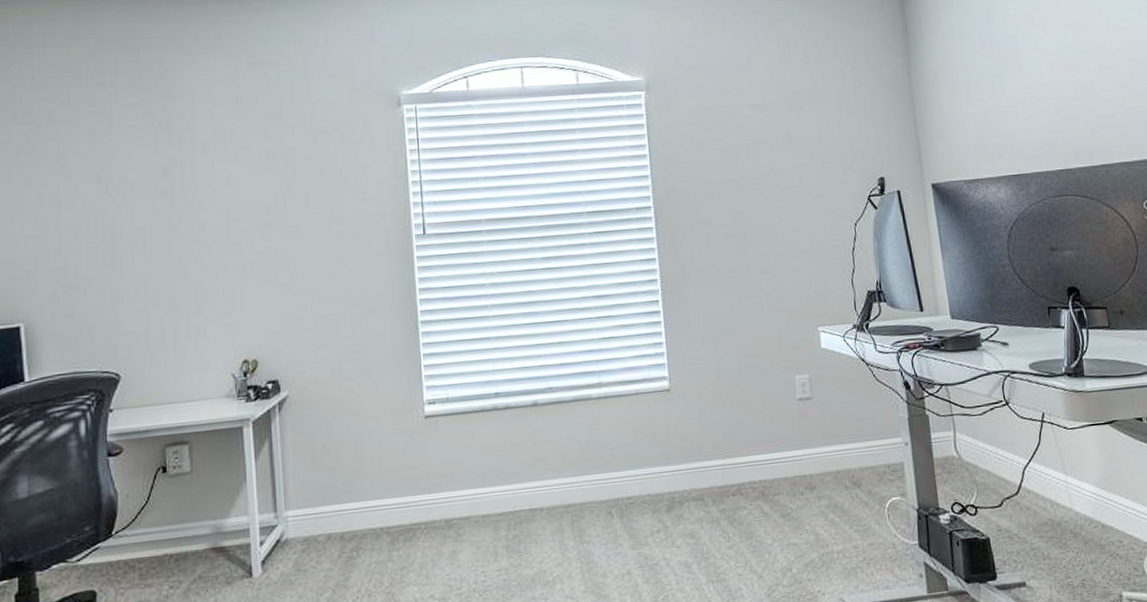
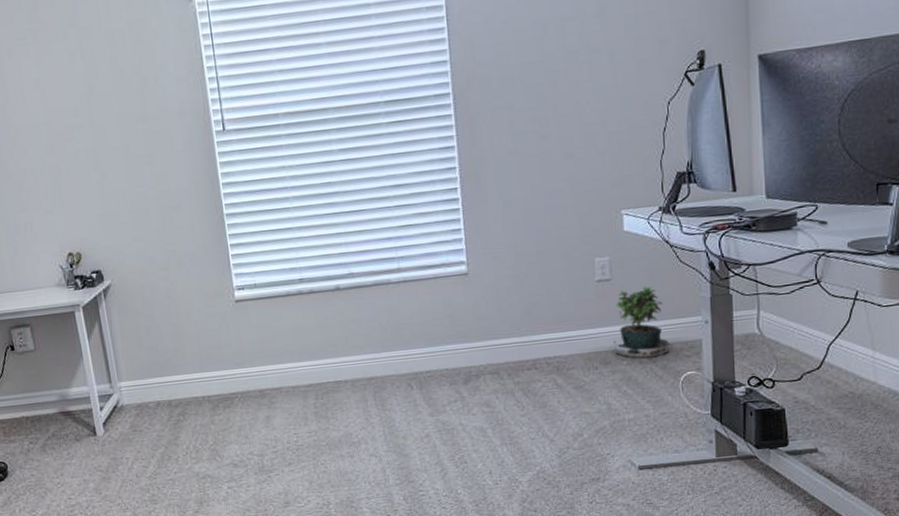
potted plant: none [817,405,873,489] -> present [612,286,670,364]

